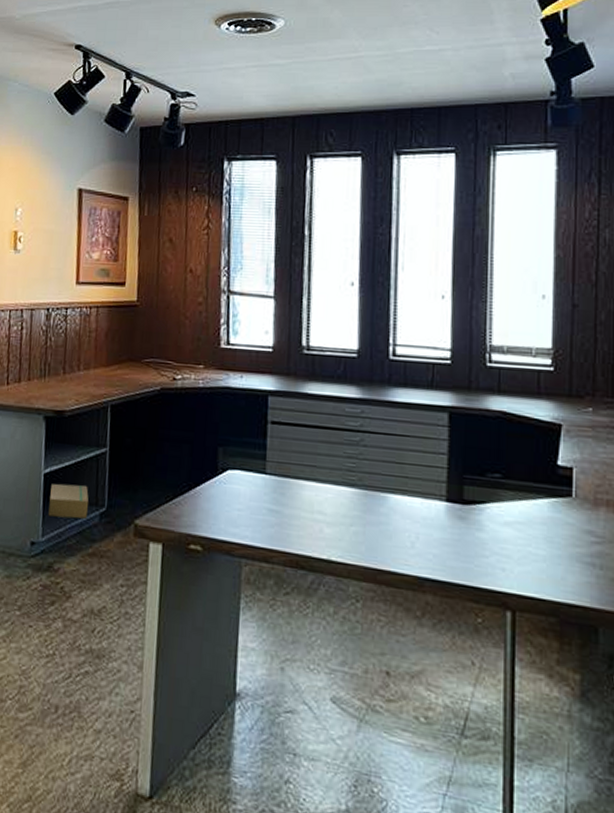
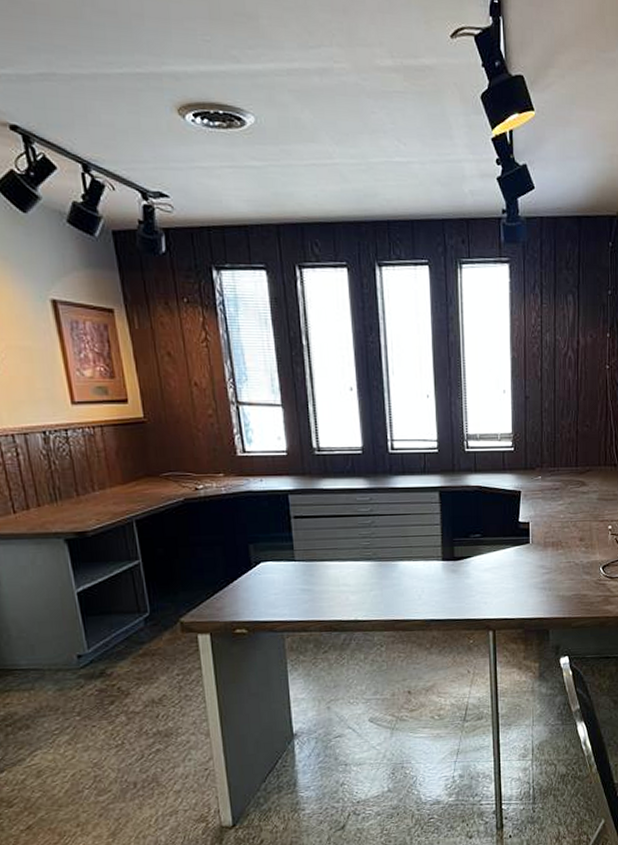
box: present [48,483,89,519] -> none [87,597,131,630]

